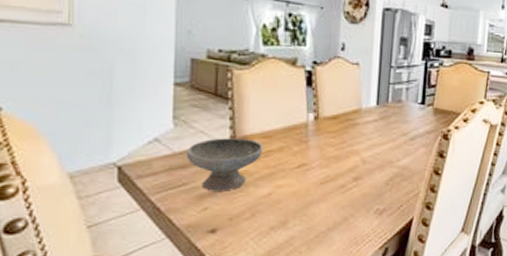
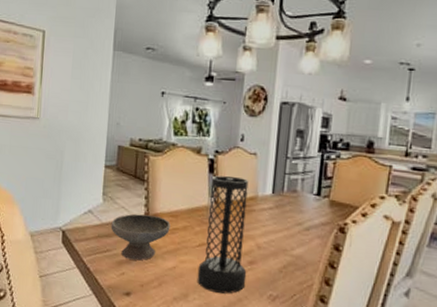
vase: none [297,88,352,215] -> present [197,175,249,294]

